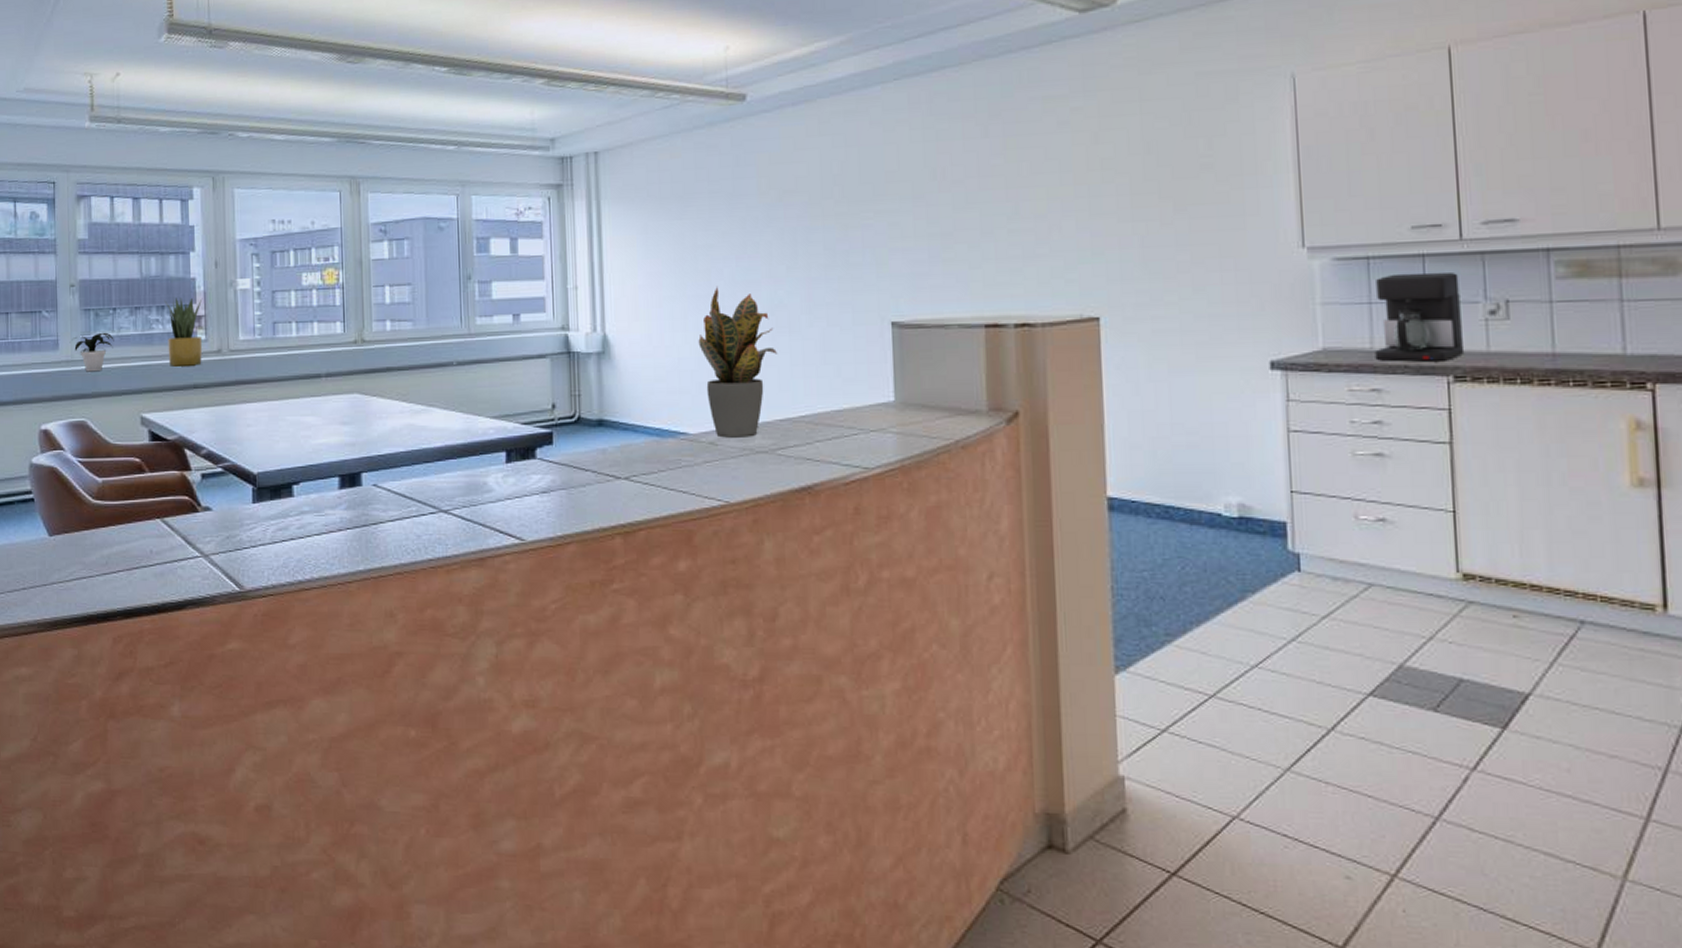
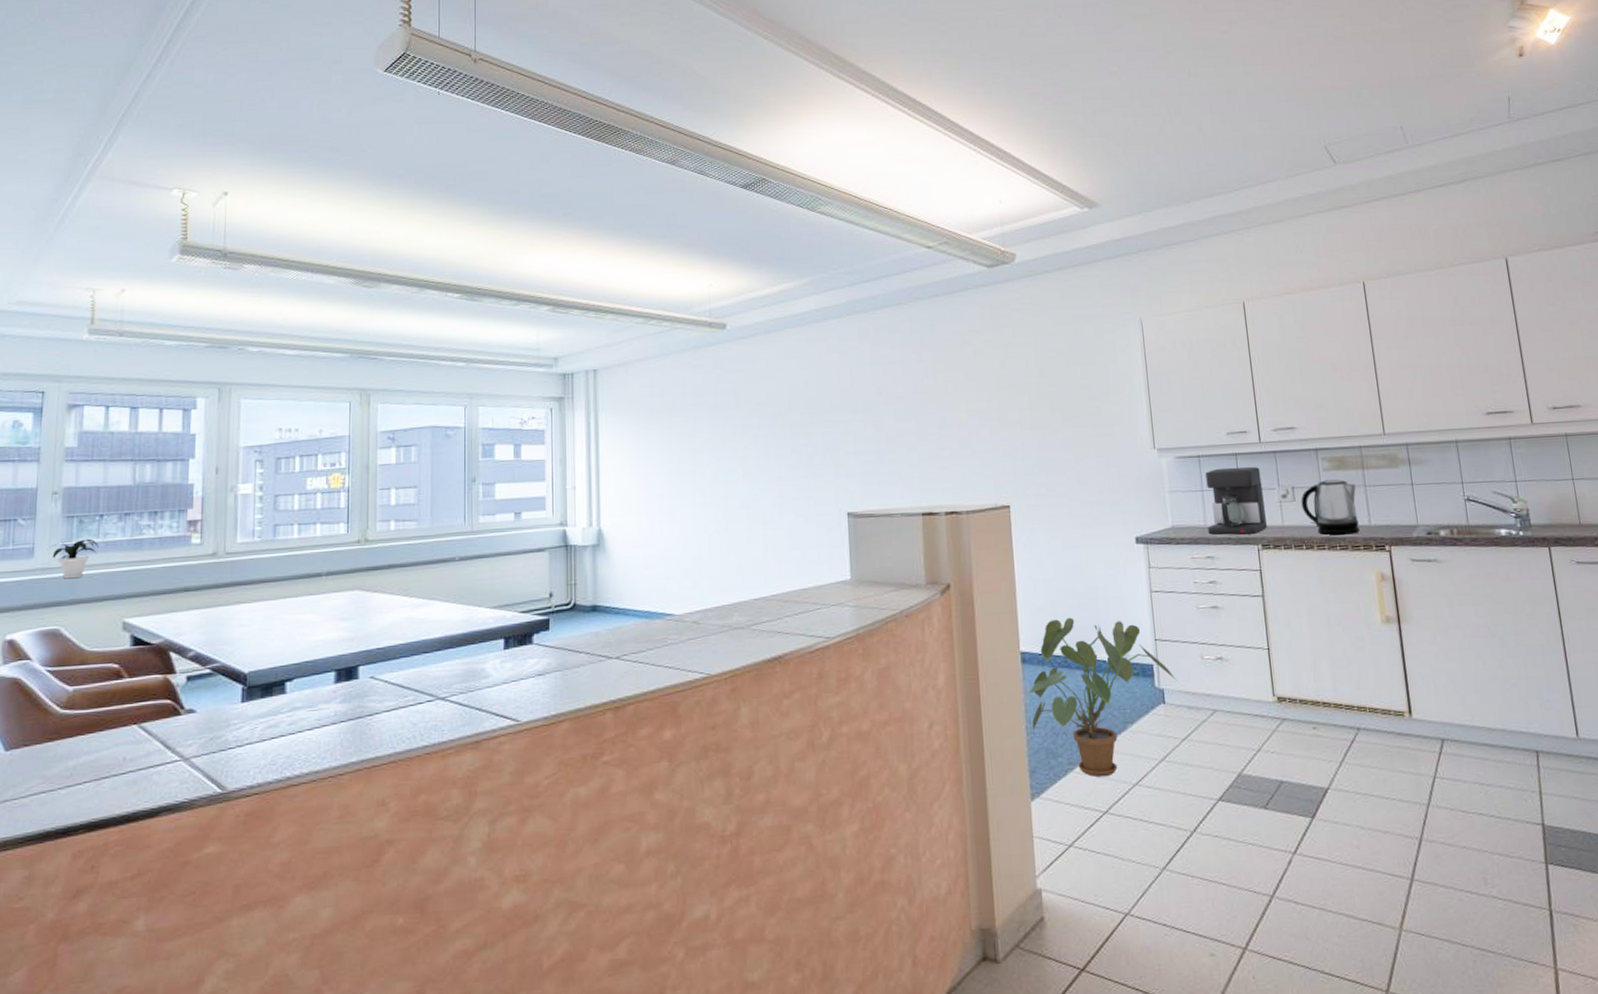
planter: present [164,297,203,367] -> none [158,503,200,571]
potted plant: present [698,286,777,438] -> none [684,484,752,617]
house plant: none [1113,458,1320,653] -> present [1026,617,1178,777]
kettle: none [1518,291,1607,366] -> present [1301,479,1360,535]

